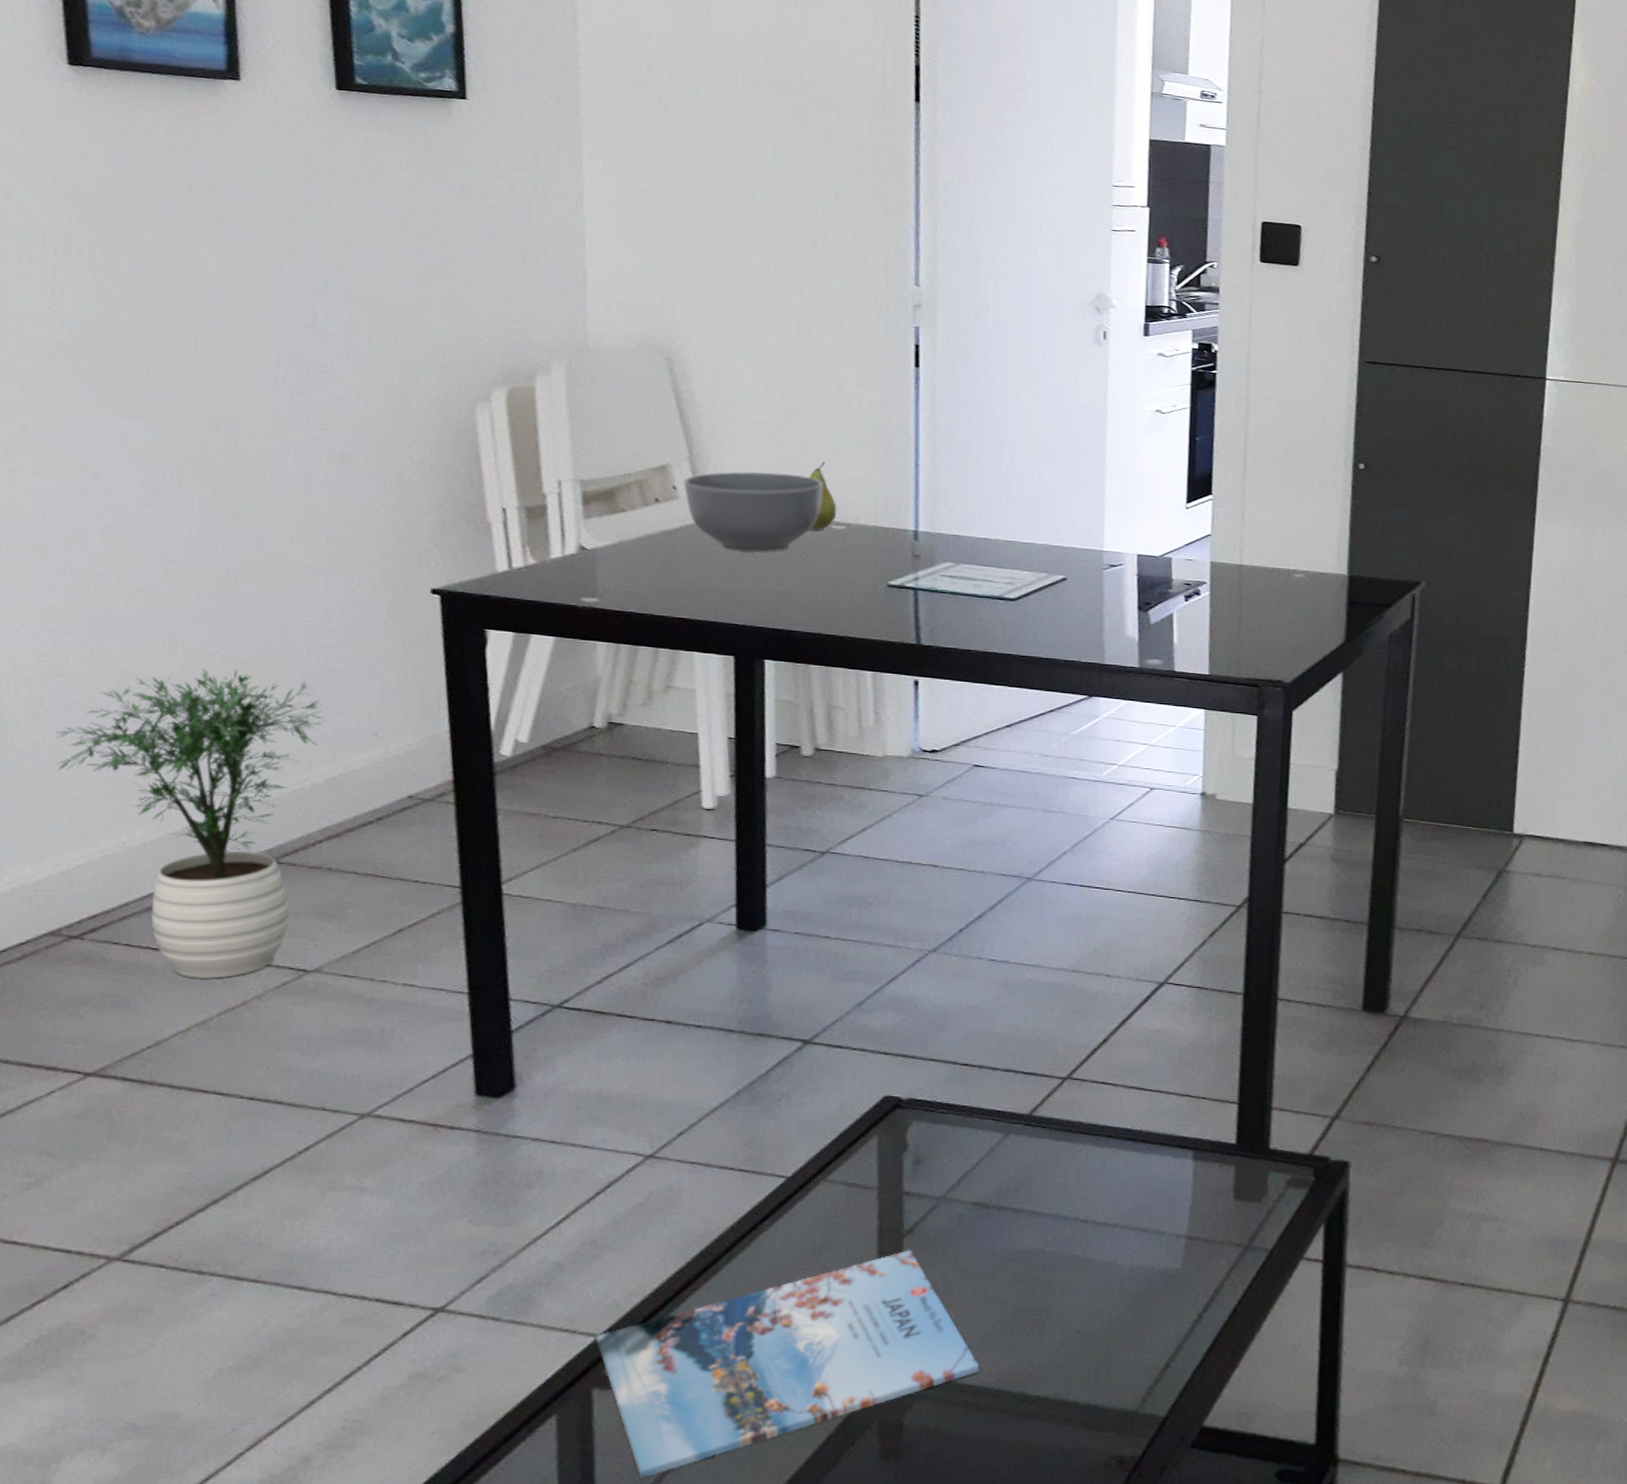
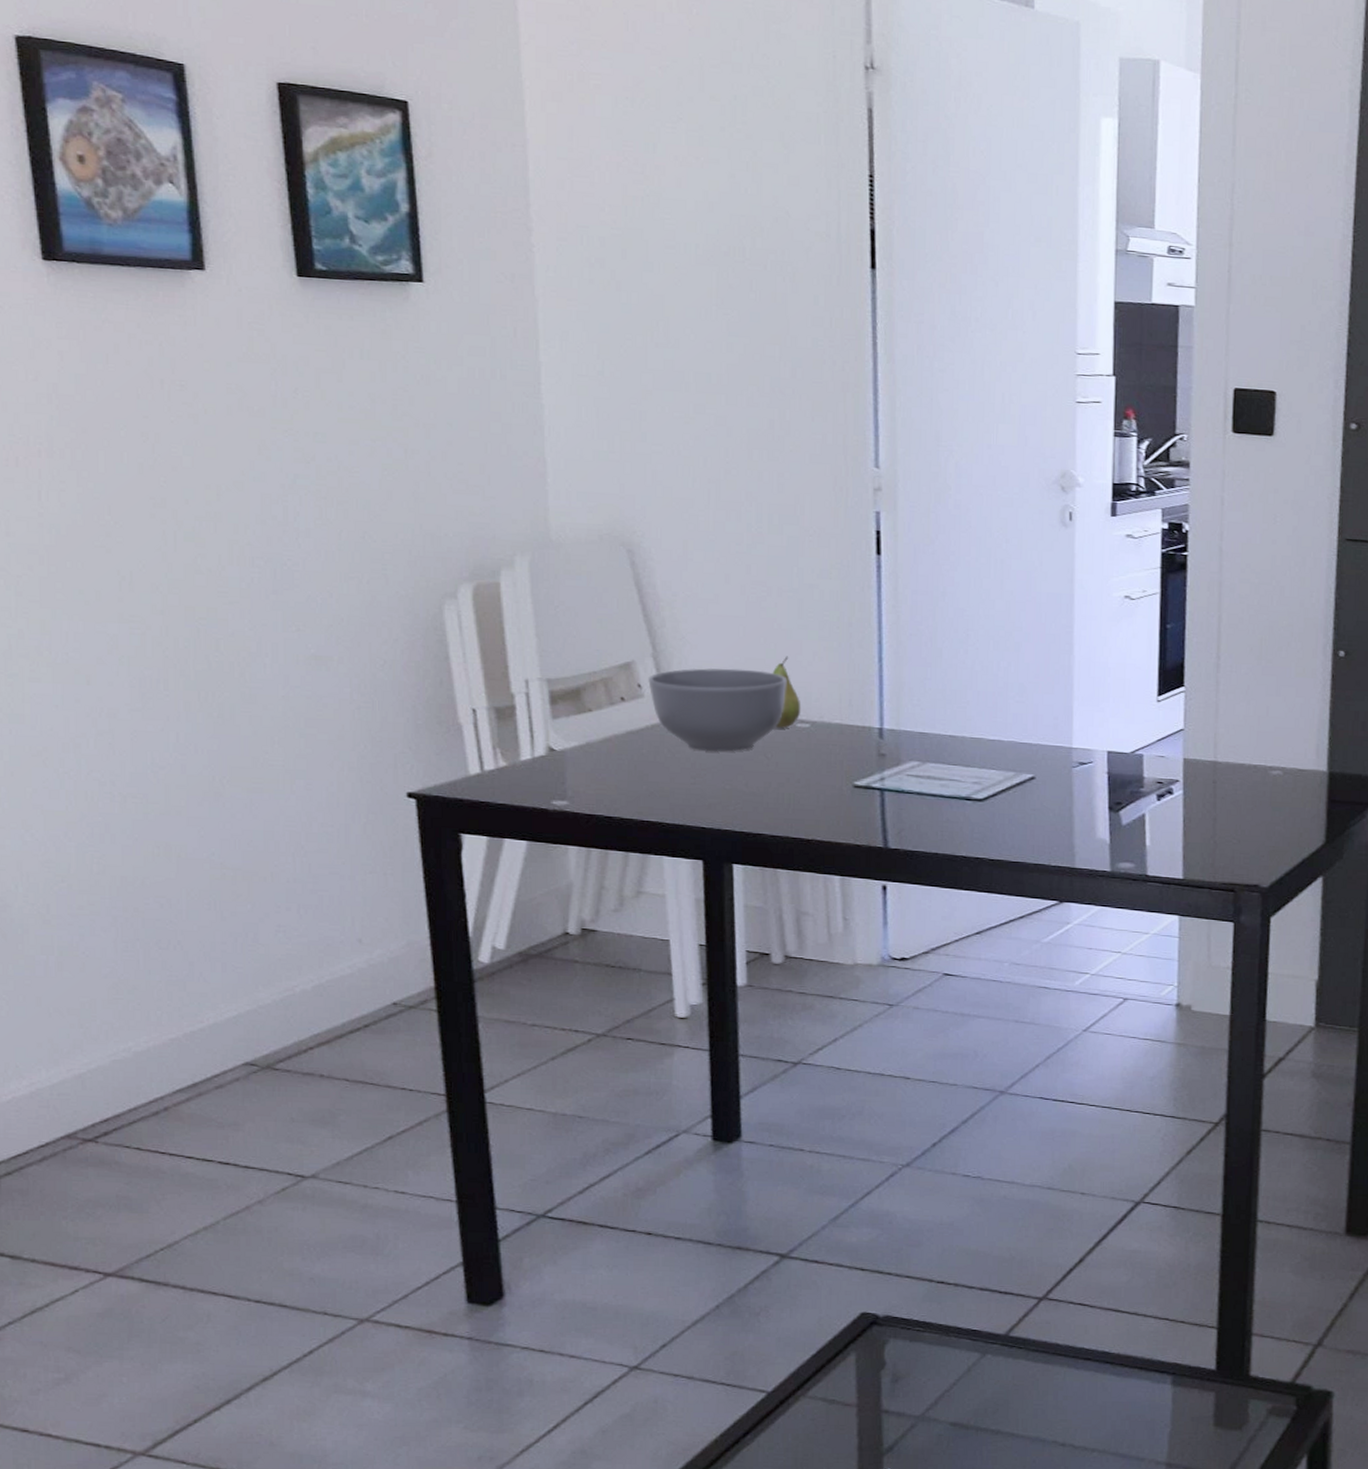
potted plant: present [55,669,325,980] -> none [62,875,311,1184]

